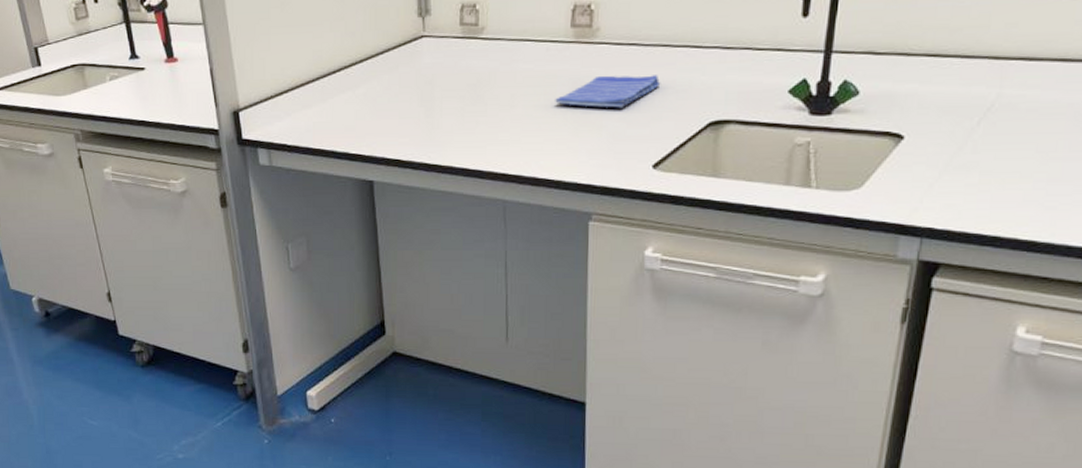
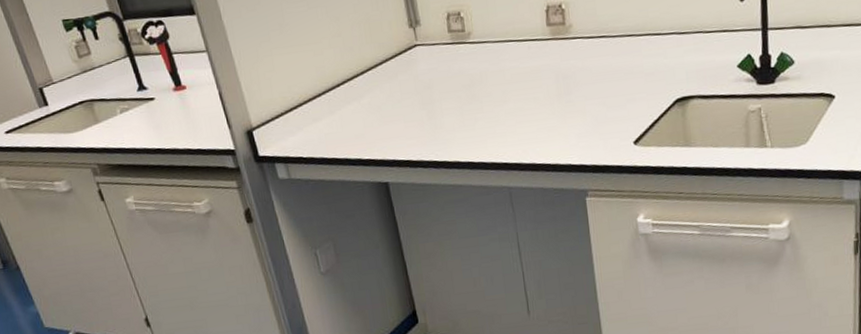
dish towel: present [555,75,661,108] -> none [542,62,631,96]

